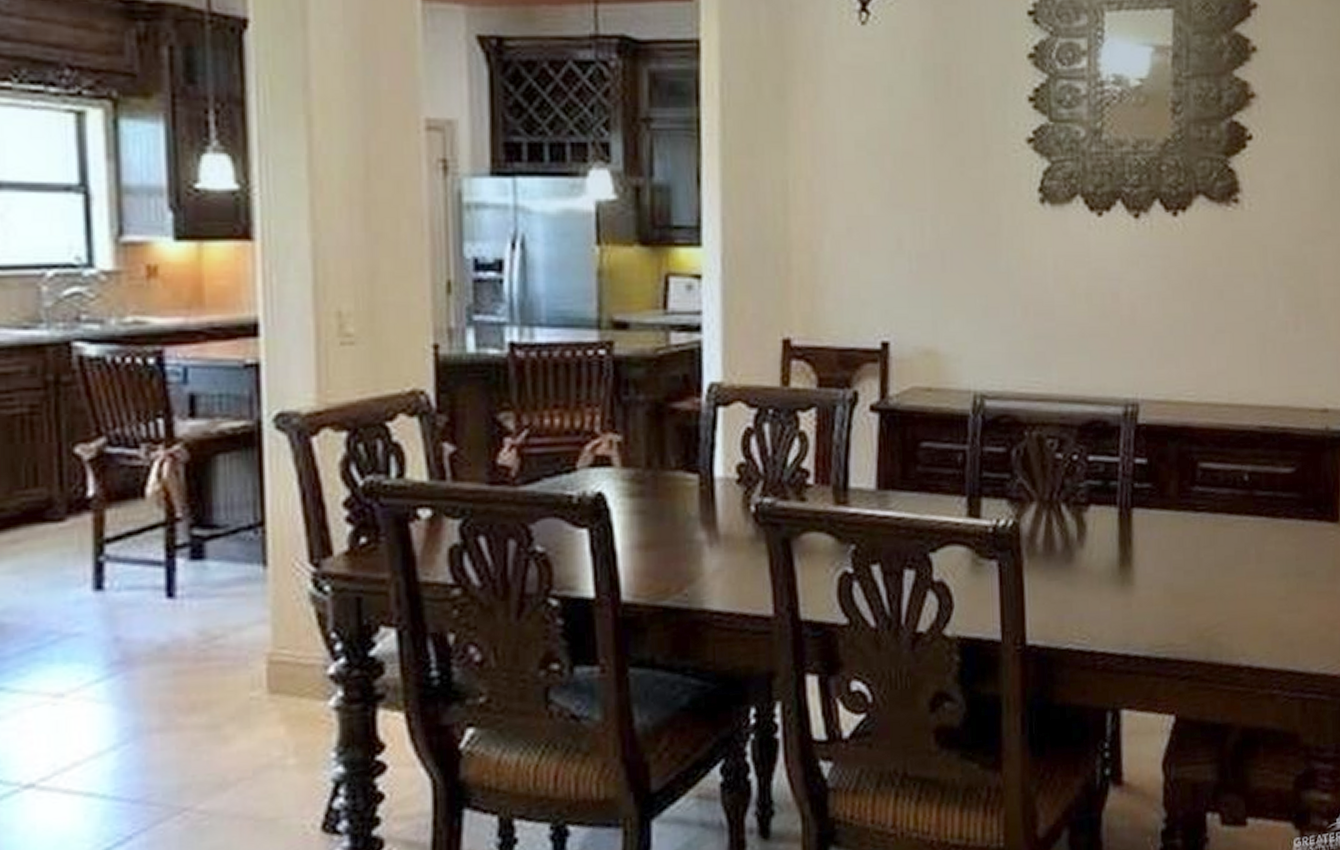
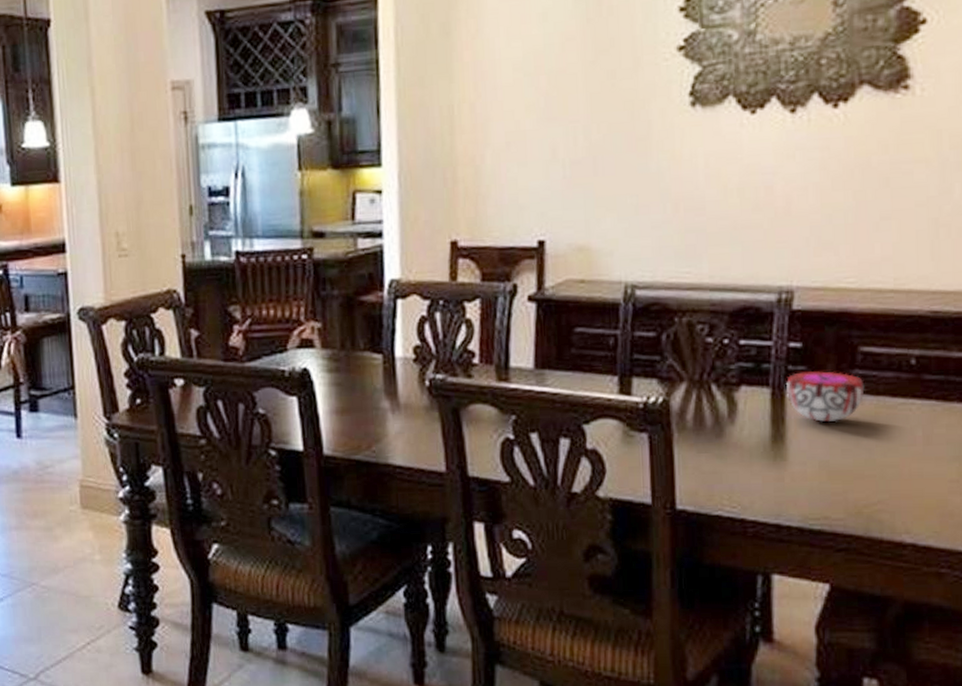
decorative bowl: none [1133,488,1204,542] -> present [786,371,865,422]

